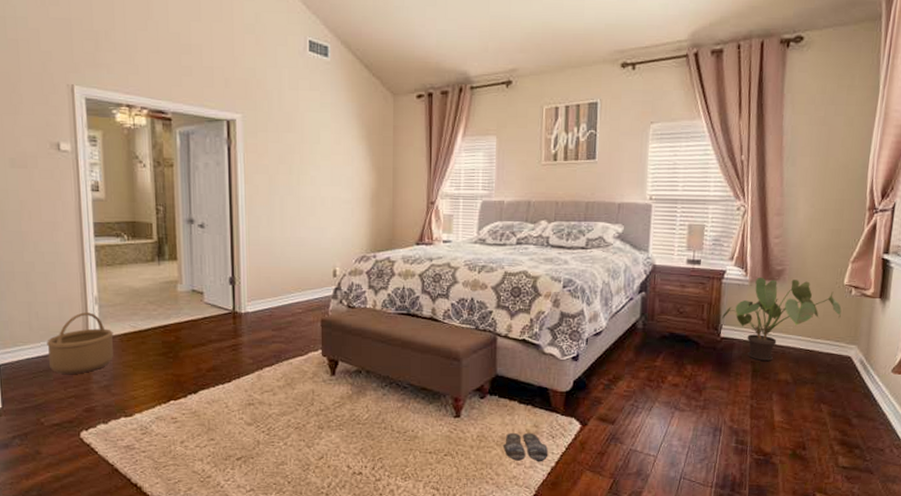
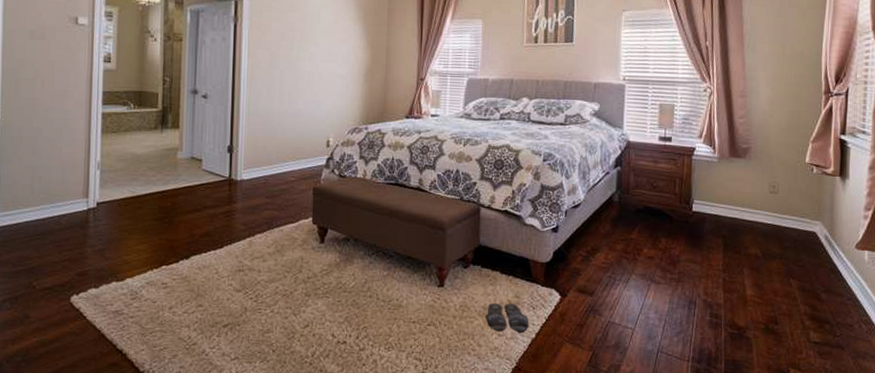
basket: present [47,312,113,374] -> none [47,177,112,238]
house plant: present [722,278,842,362] -> none [693,155,805,236]

